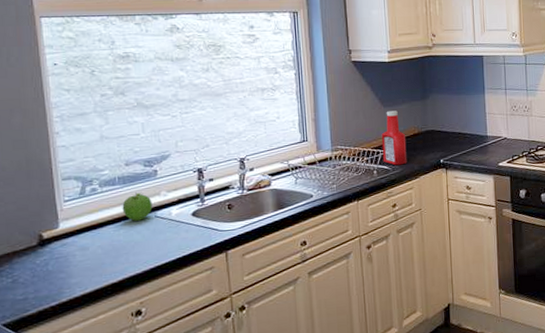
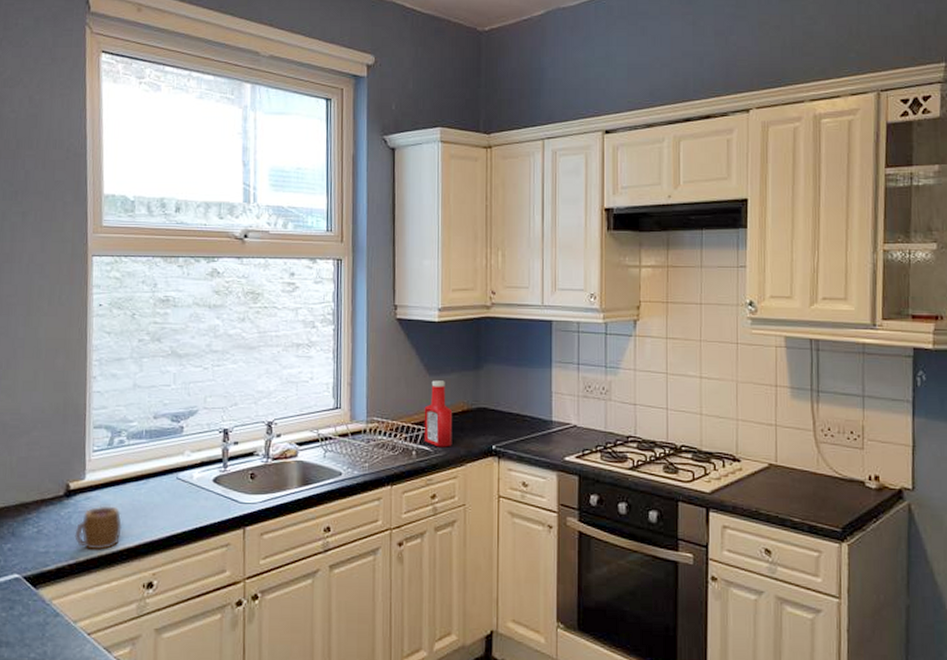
mug: none [53,248,105,291] -> present [74,505,123,550]
fruit: present [122,192,153,221] -> none [146,449,176,481]

